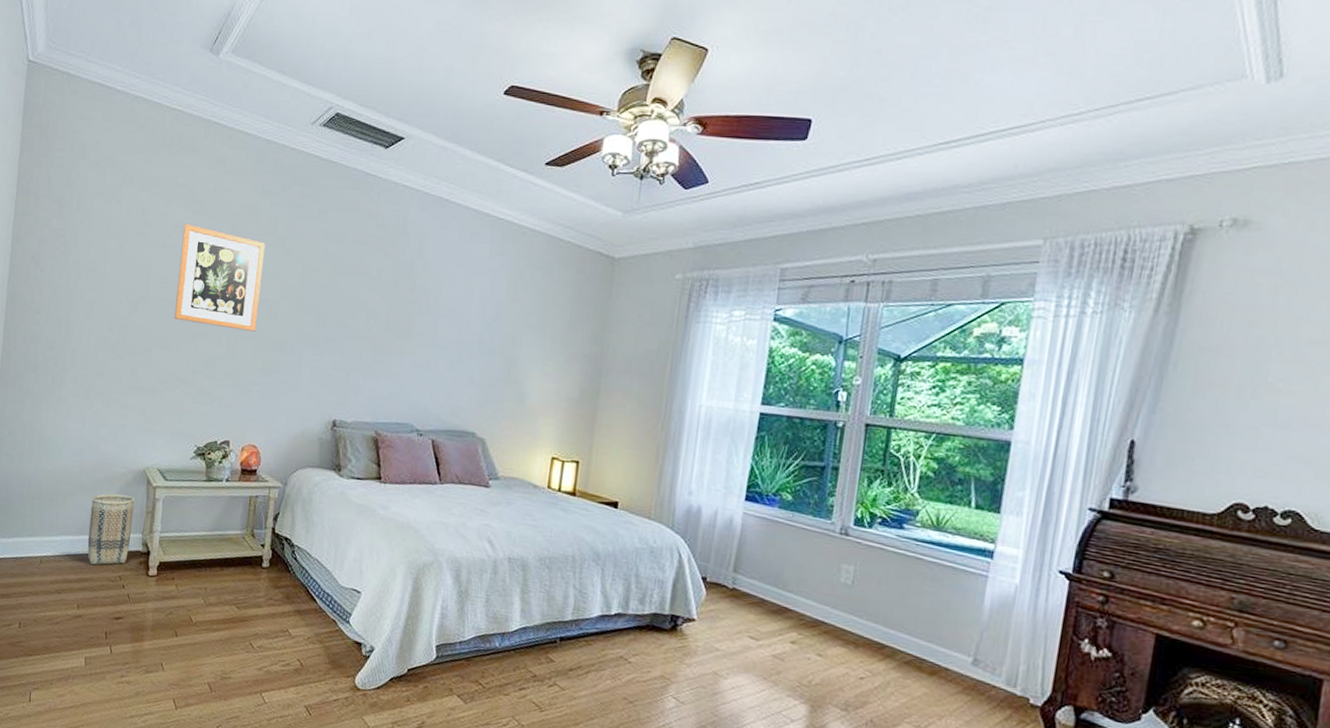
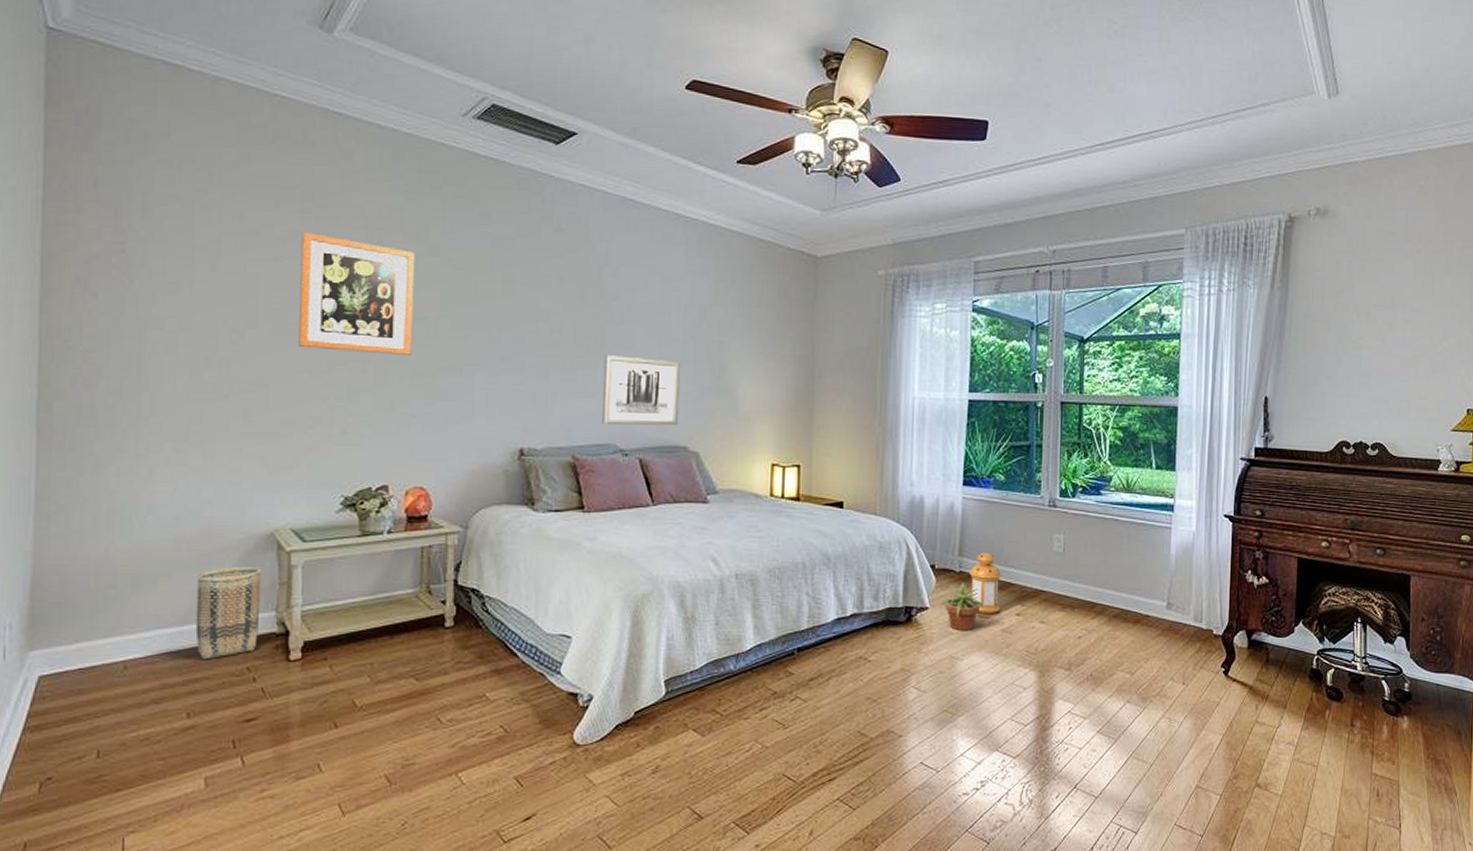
wall art: none [403,342,476,412] -> present [602,355,680,426]
potted plant: none [708,599,758,650] -> present [940,583,986,630]
lantern: none [743,572,779,637] -> present [969,553,1002,614]

